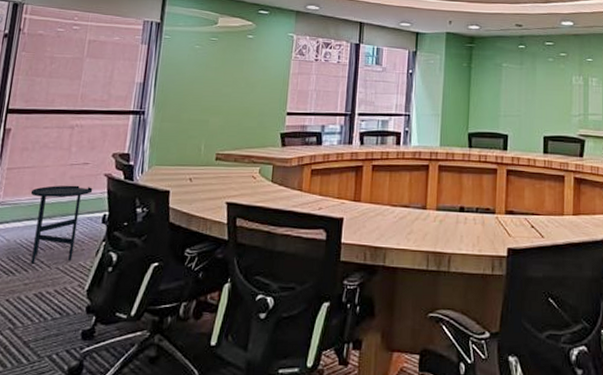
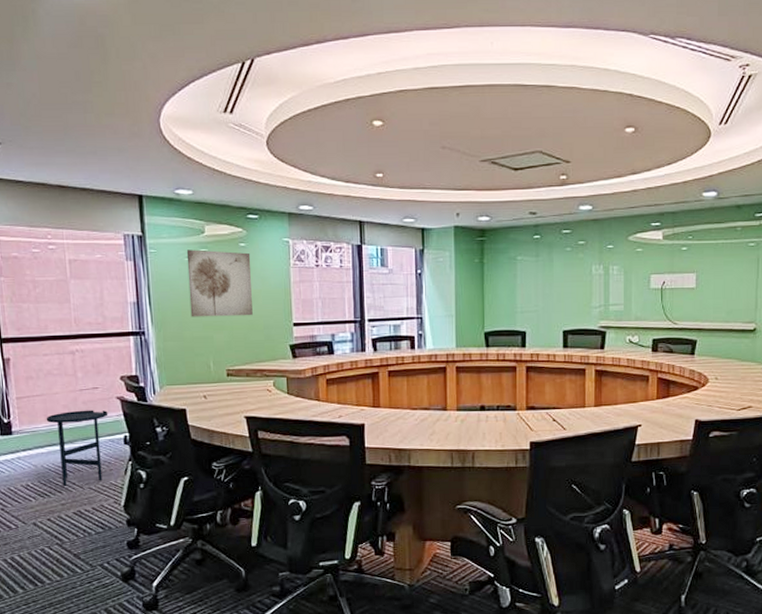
wall art: none [191,38,256,103] -> present [186,249,253,317]

